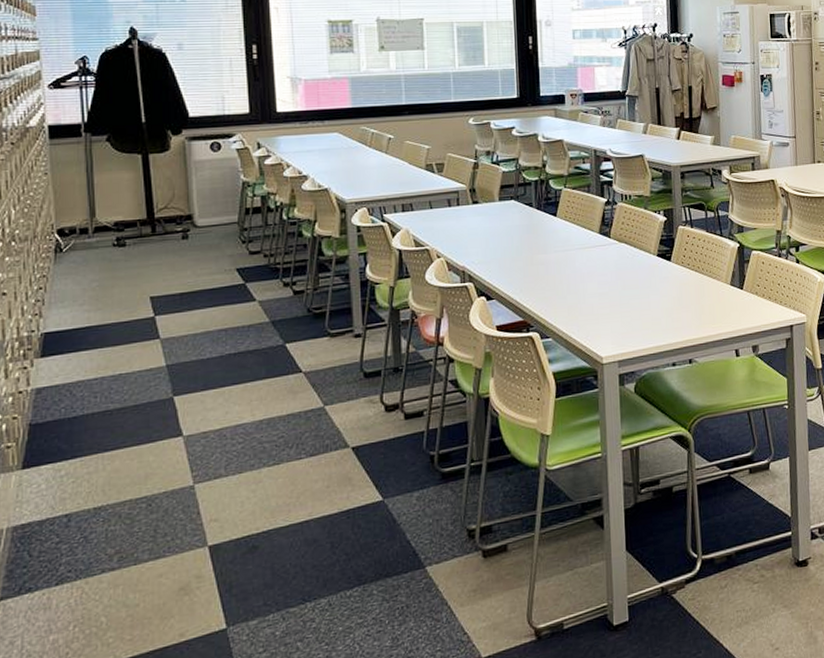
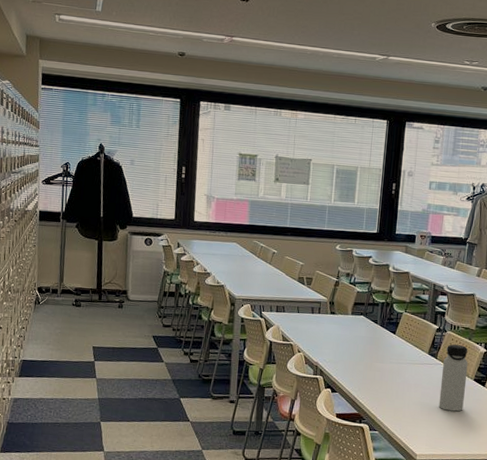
water bottle: none [618,217,650,298] -> present [438,344,468,412]

